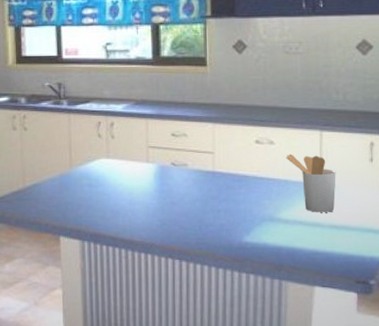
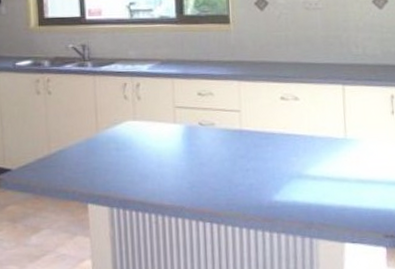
utensil holder: present [286,154,336,212] -> none [311,109,360,167]

